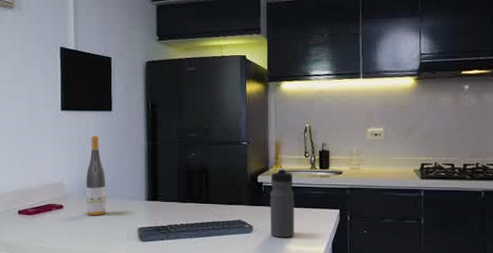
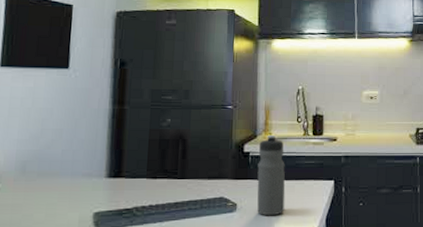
wine bottle: present [86,136,106,215] -> none [25,99,55,199]

